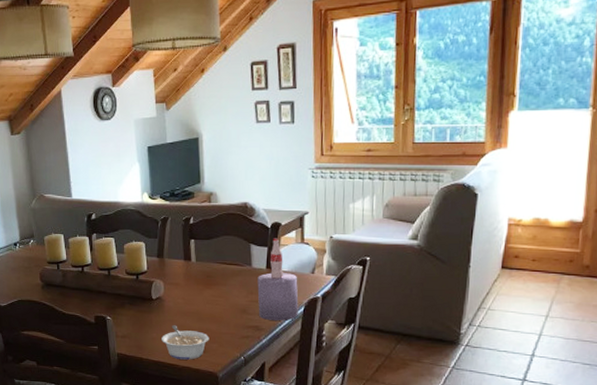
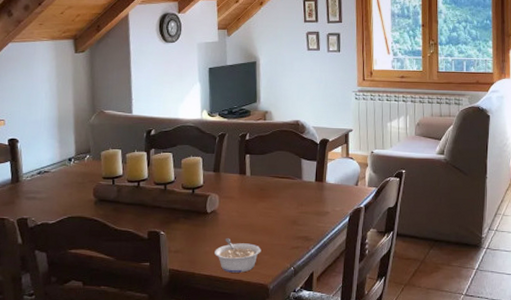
bottle: present [257,238,299,321] -> none [307,153,344,231]

